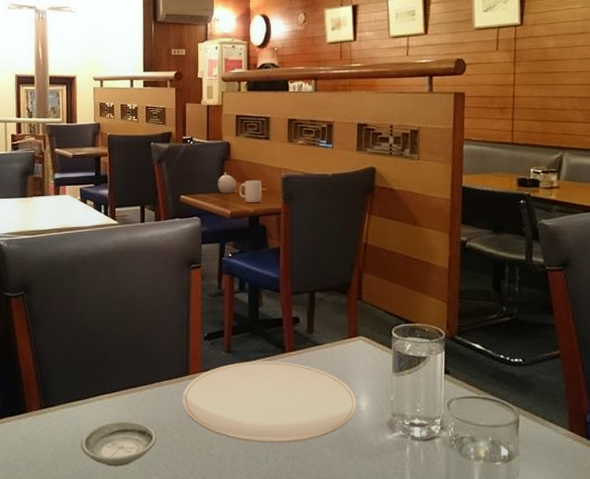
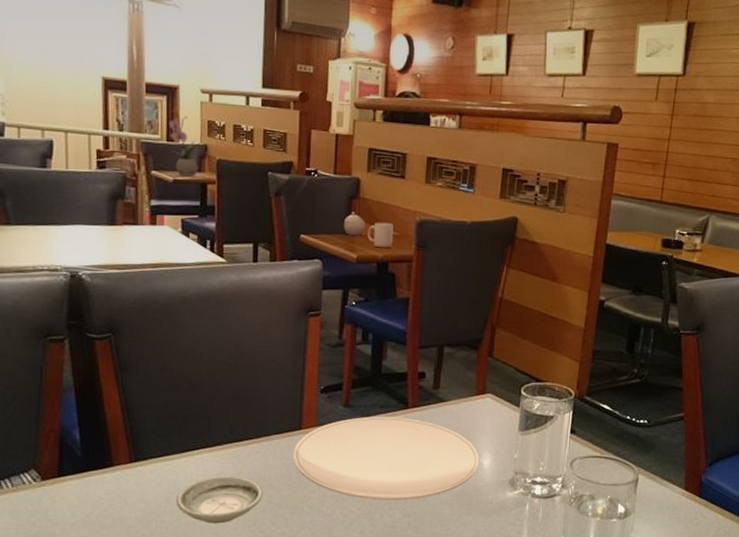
flower arrangement: none [68,96,94,151] -> present [169,109,200,177]

